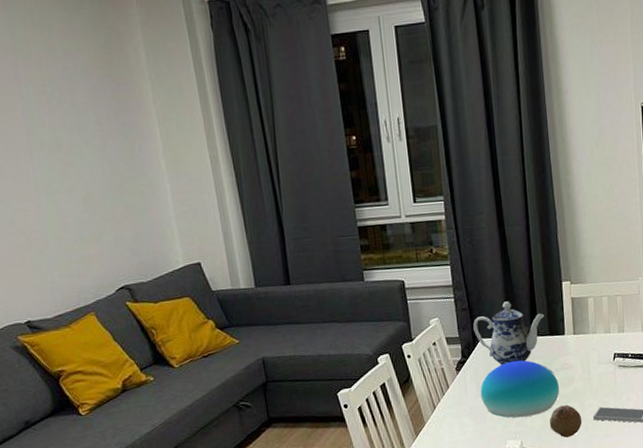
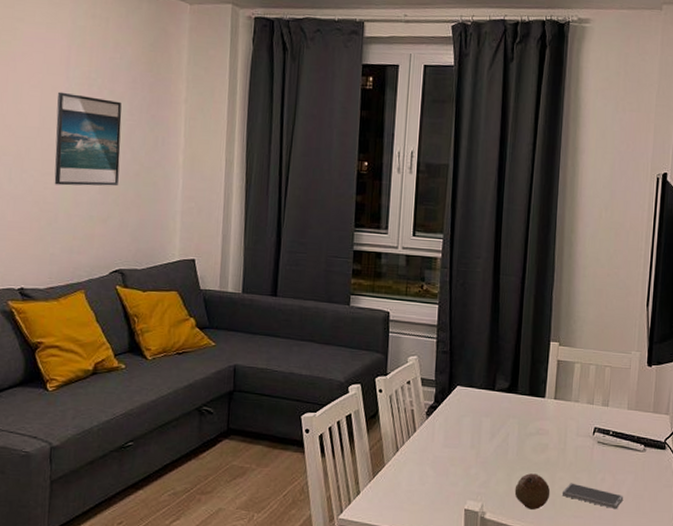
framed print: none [14,112,103,211] -> present [54,91,122,187]
teapot: present [473,301,544,366] -> none [451,351,527,419]
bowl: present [480,360,560,418] -> none [447,415,532,479]

